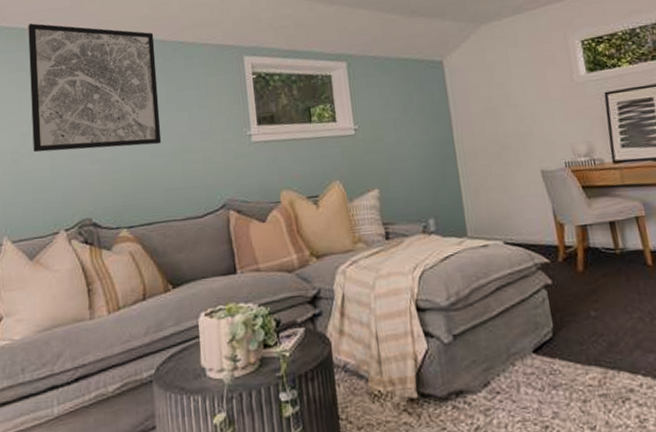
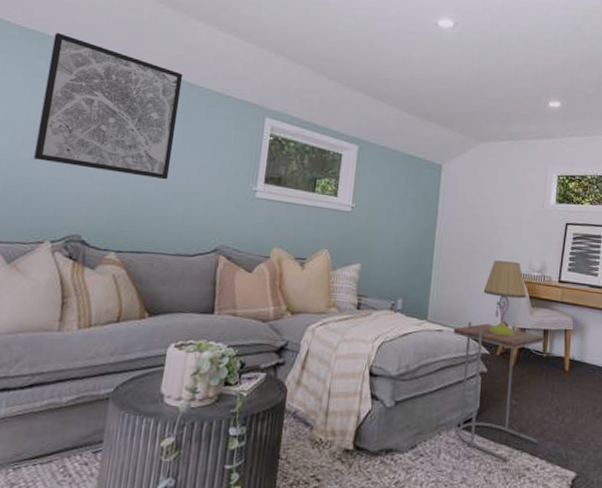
side table: none [500,224,637,386] -> present [453,322,544,462]
table lamp: none [524,150,579,238] -> present [483,260,527,336]

